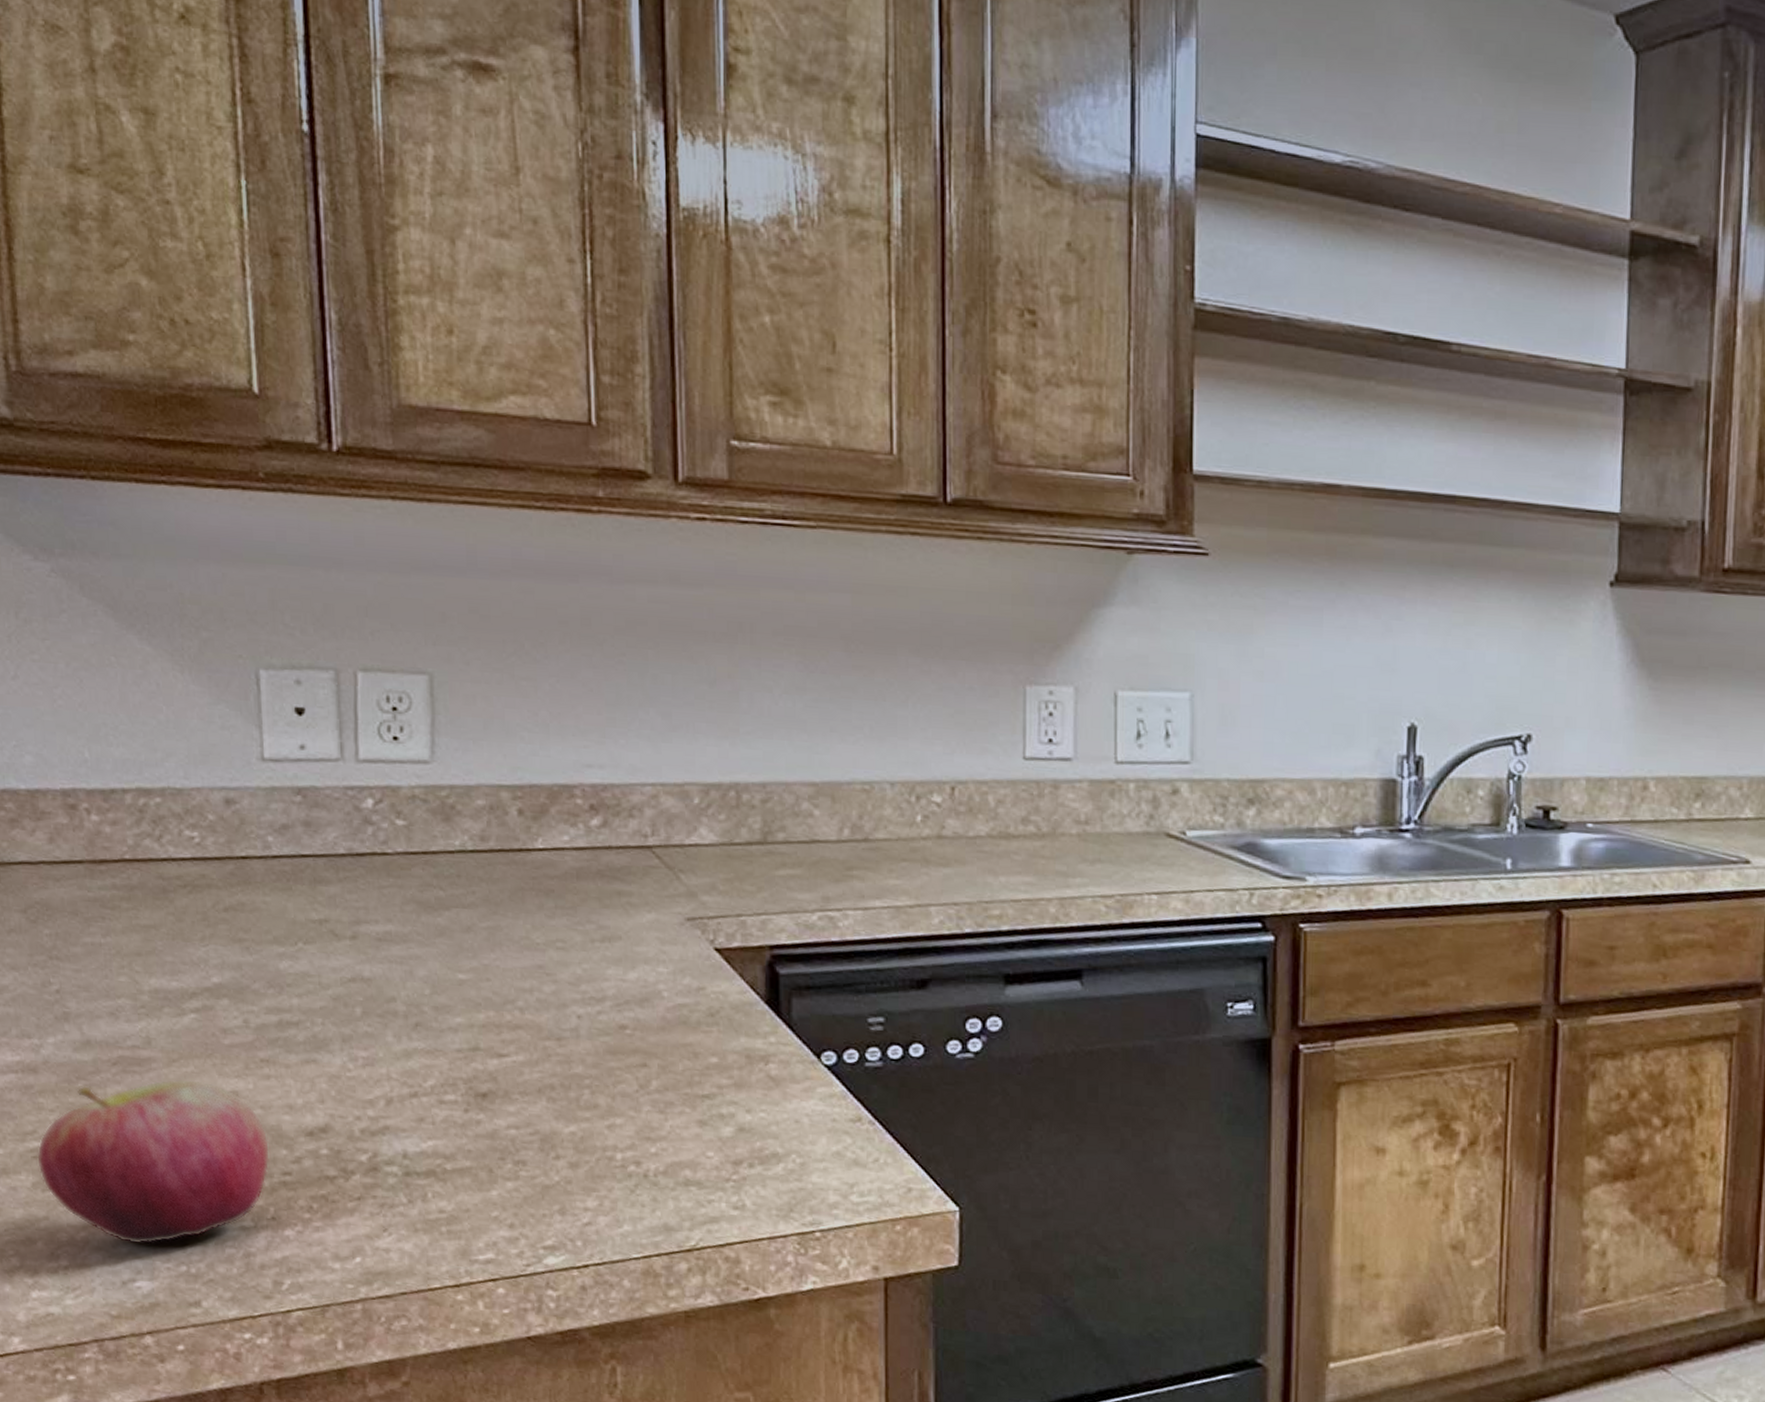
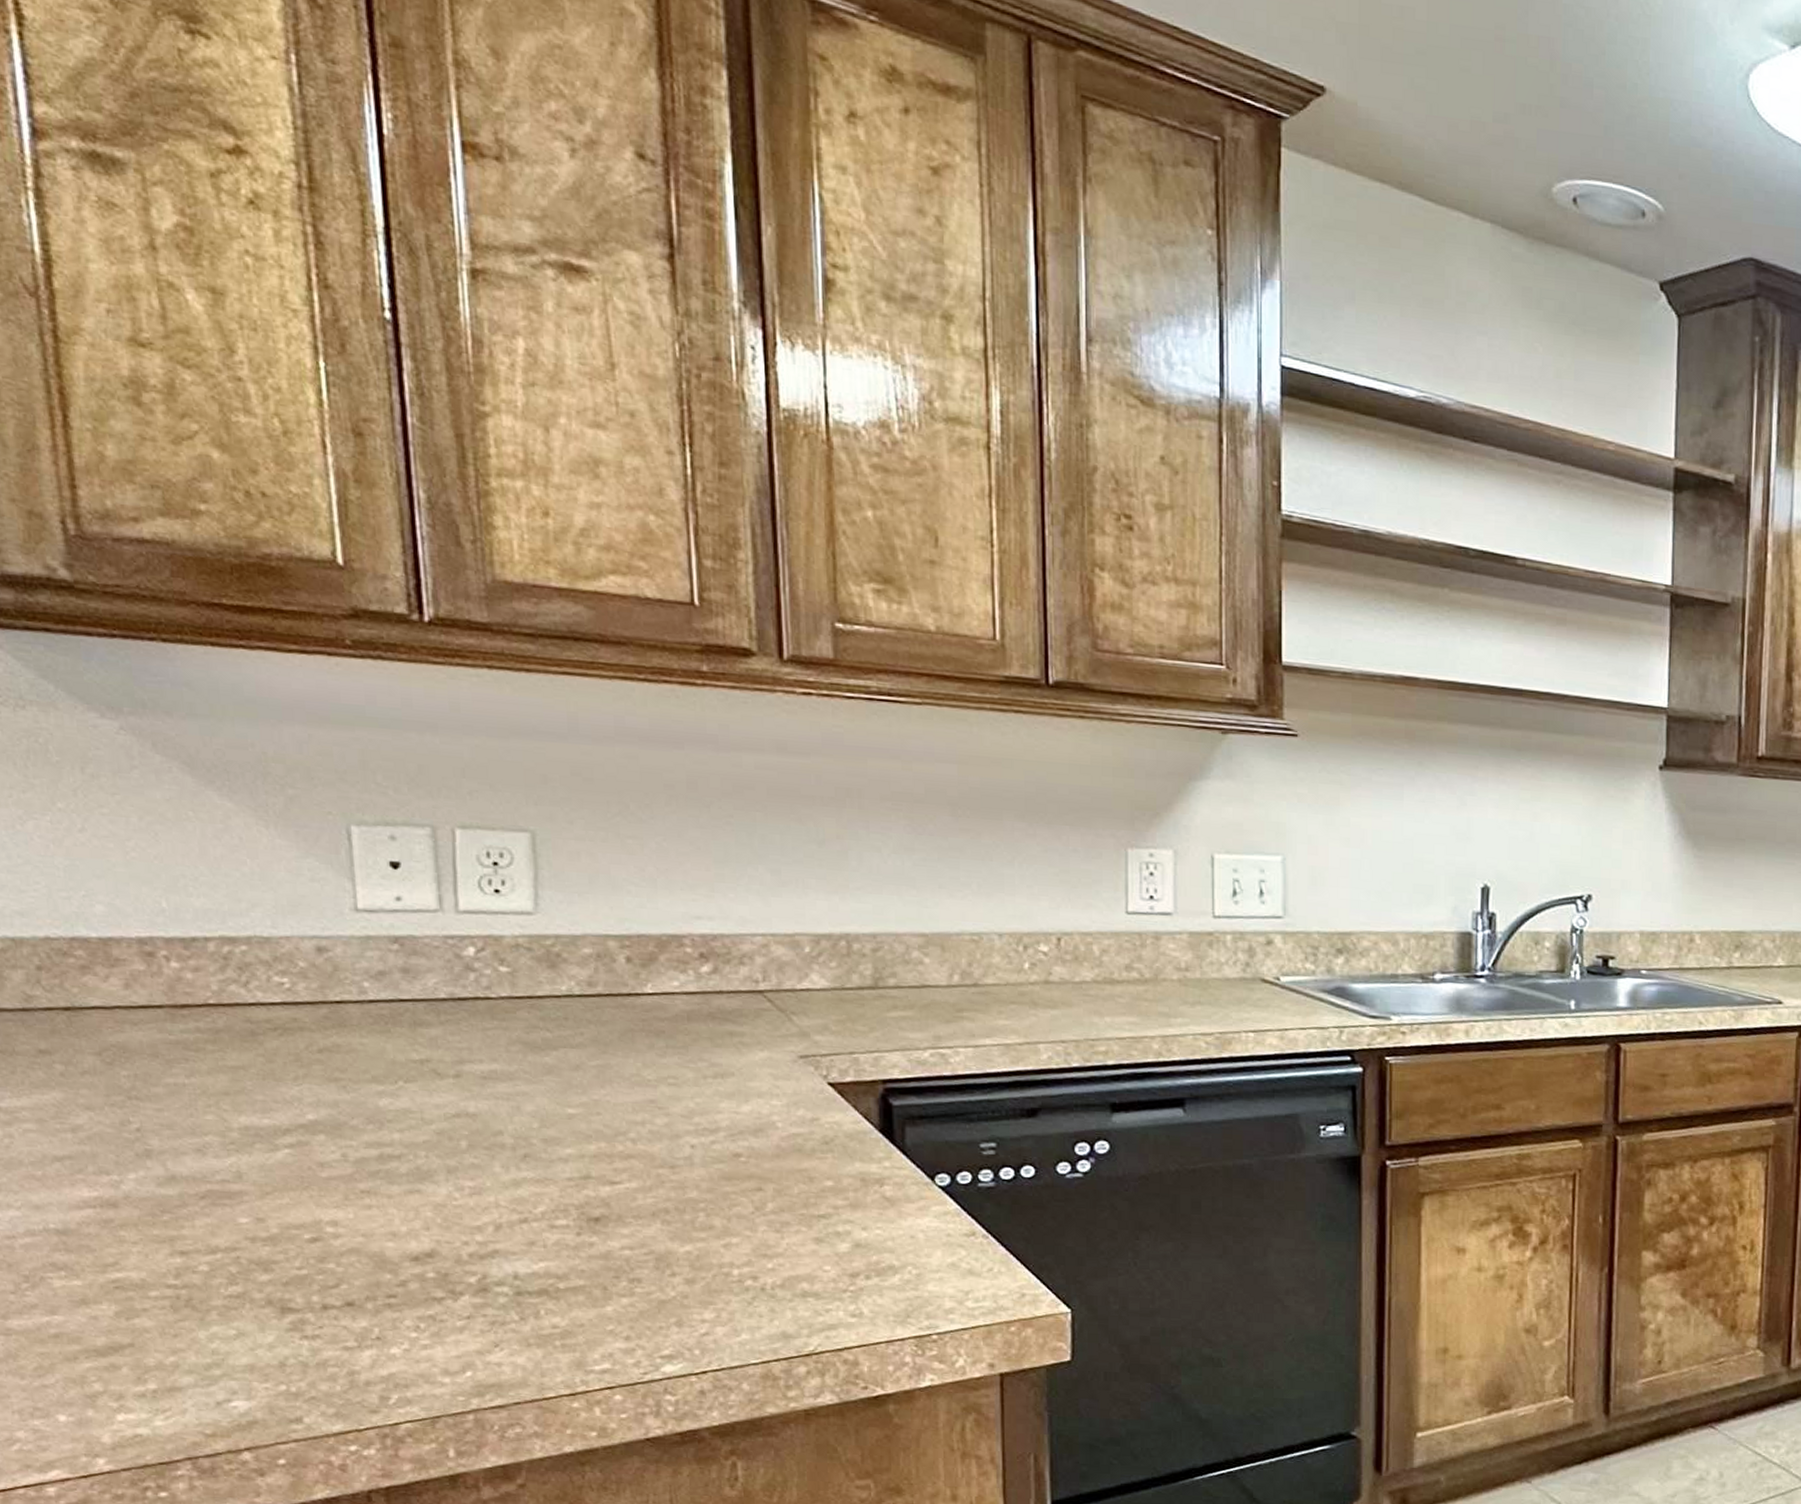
apple: present [37,1078,271,1245] -> none [119,1210,374,1367]

